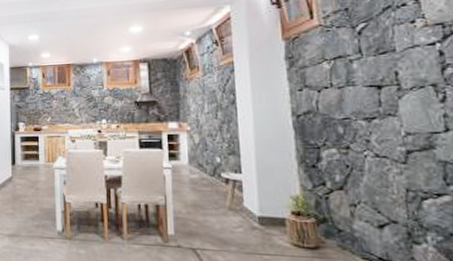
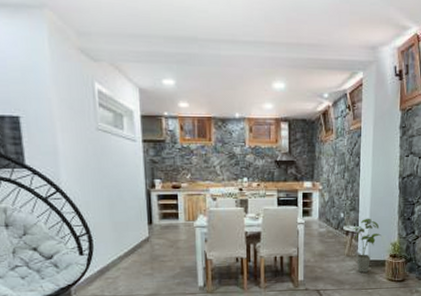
house plant: none [234,164,276,232] -> present [353,218,382,273]

